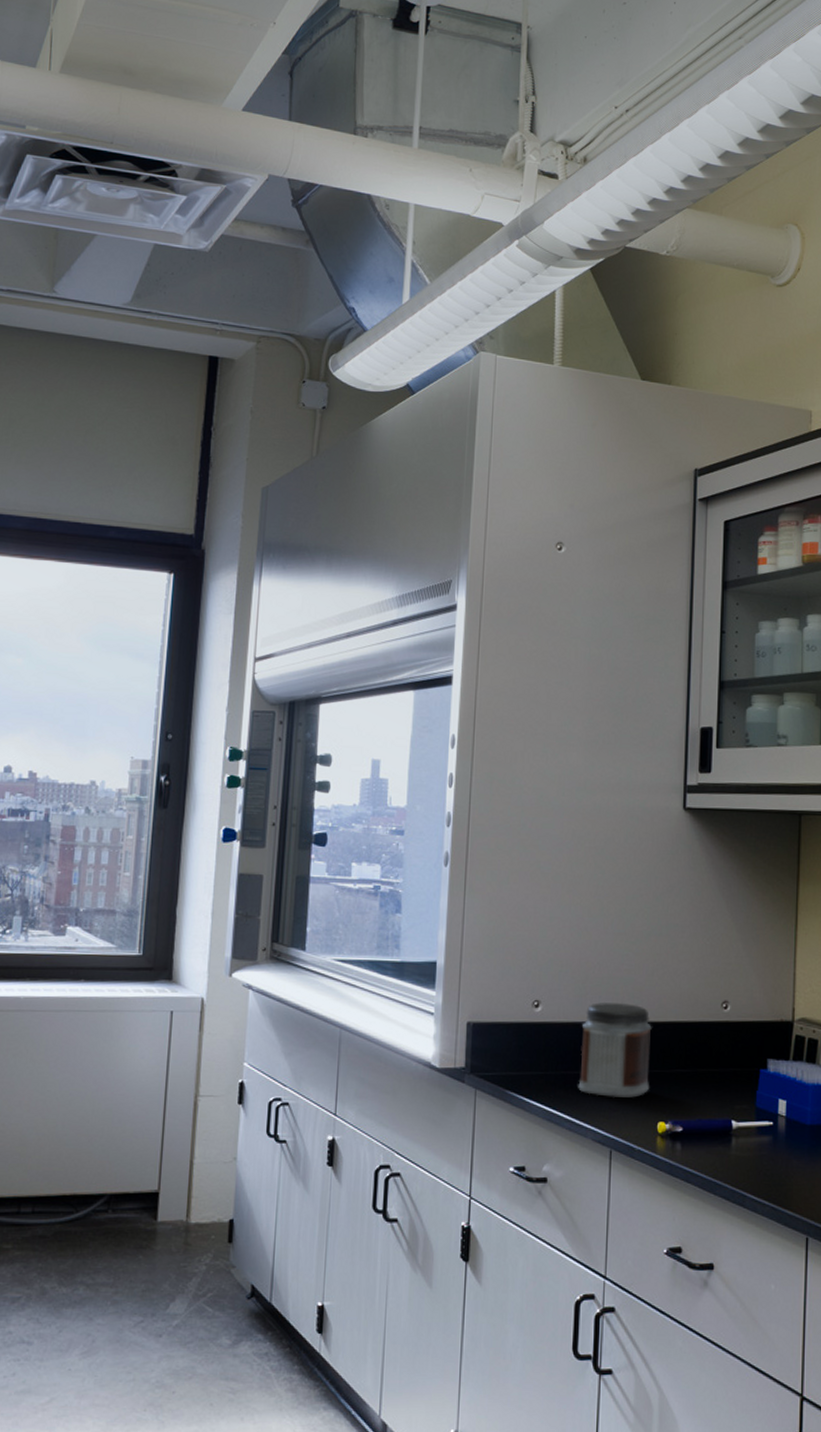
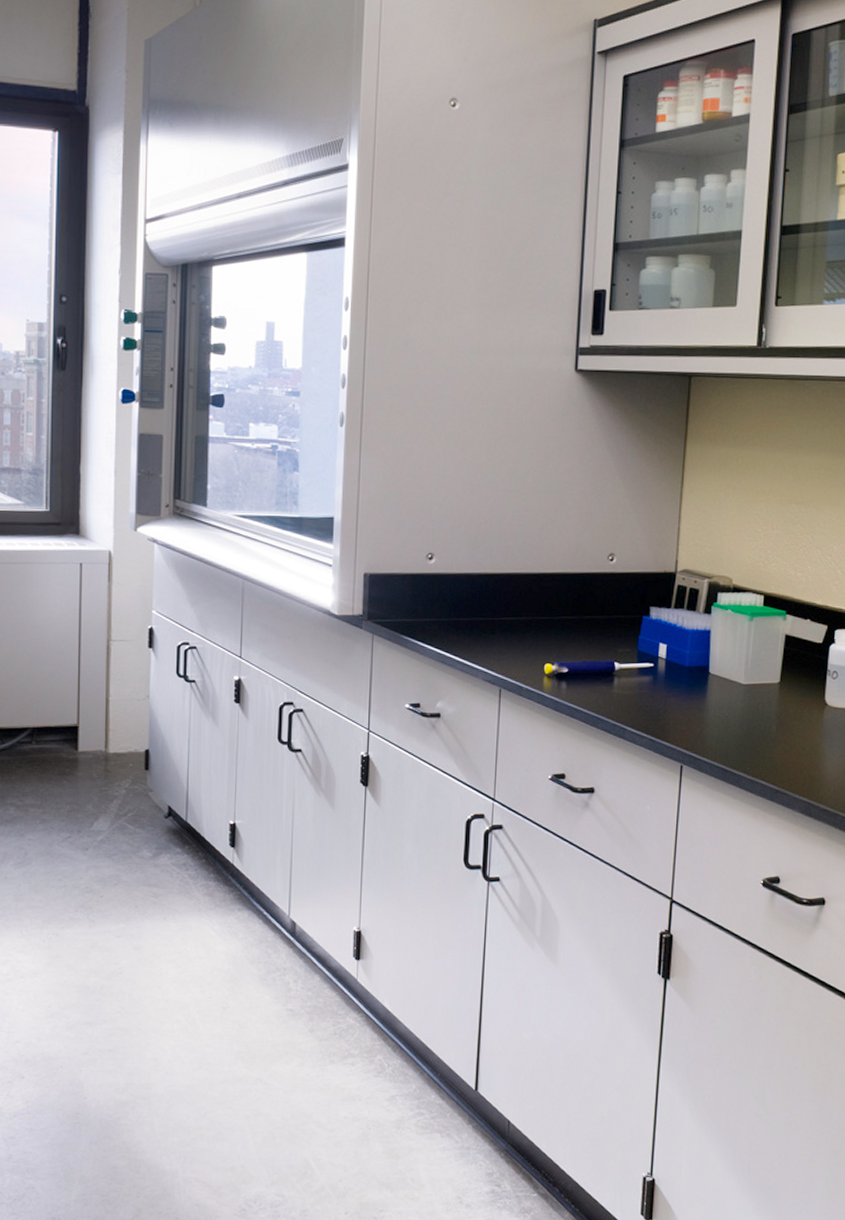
jar: present [578,1002,652,1098] -> none [470,555,541,642]

